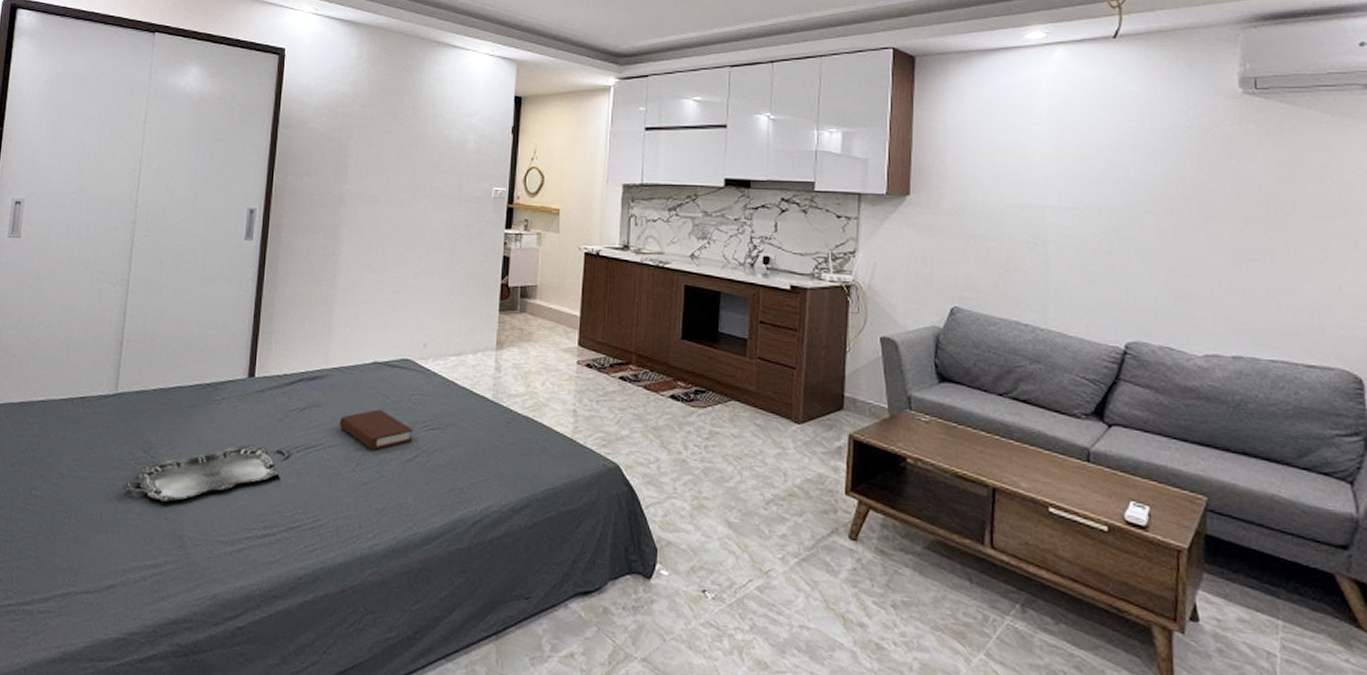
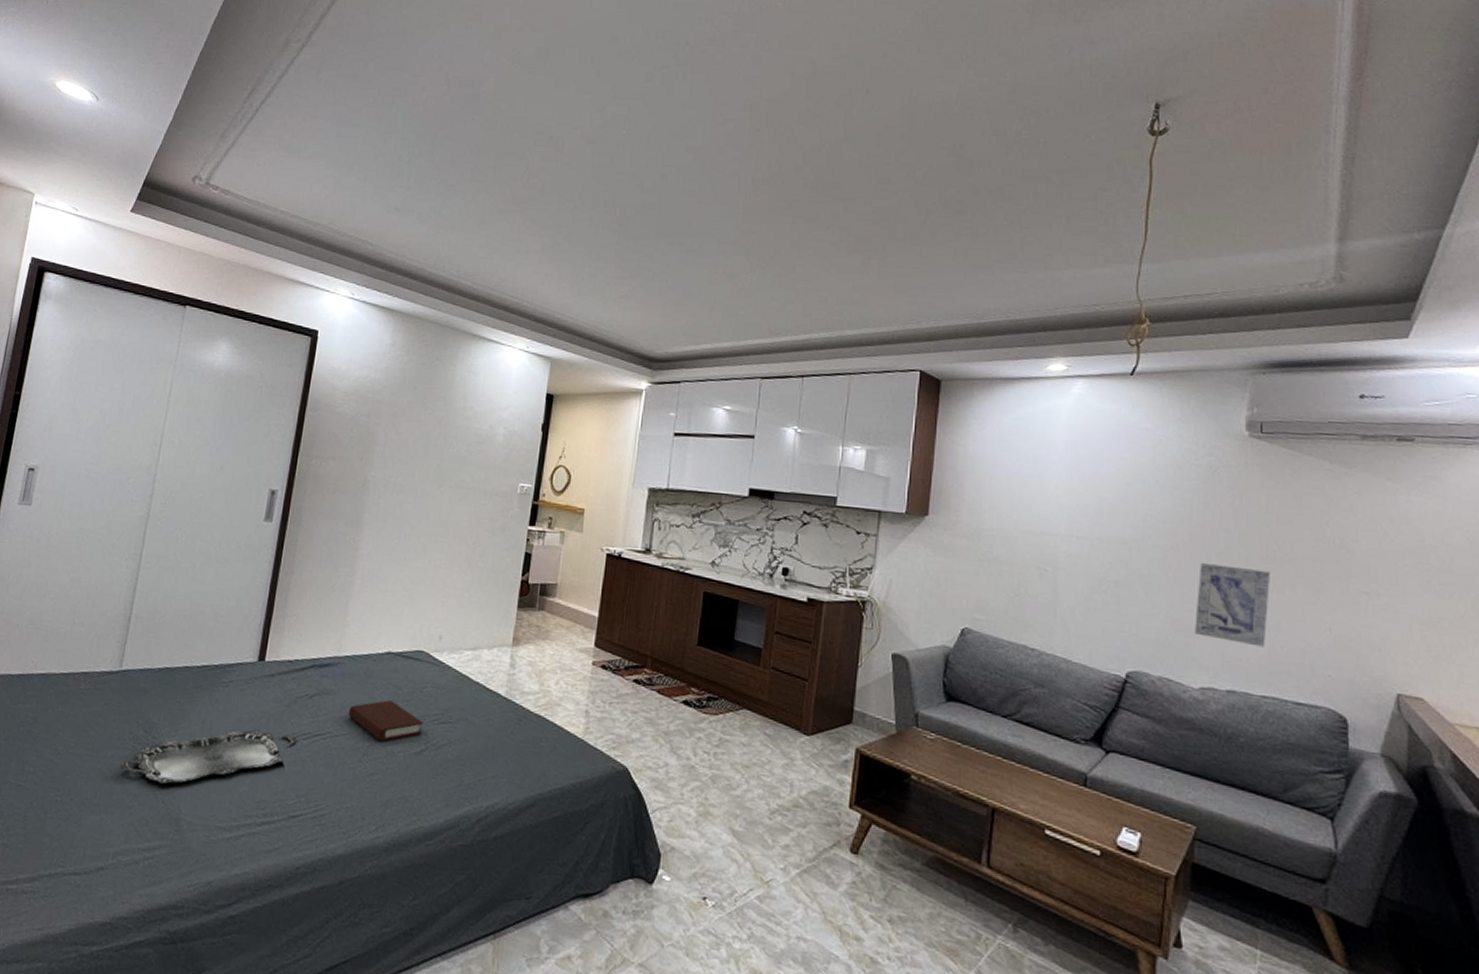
wall art: none [1195,227,1274,310] -> present [1195,563,1271,647]

